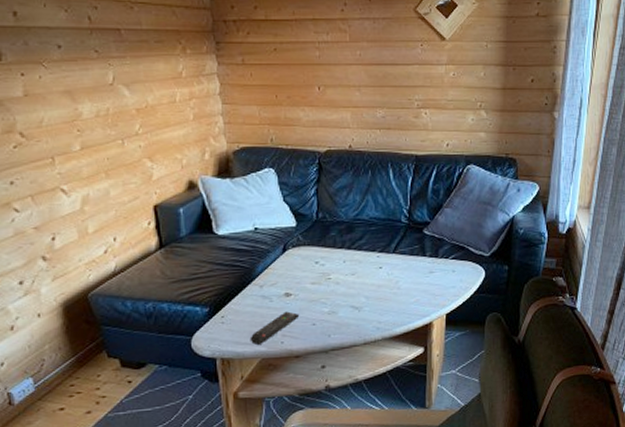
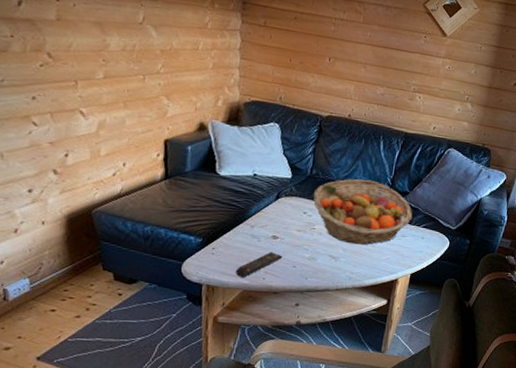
fruit basket: none [323,214,438,290] -> present [313,178,413,245]

